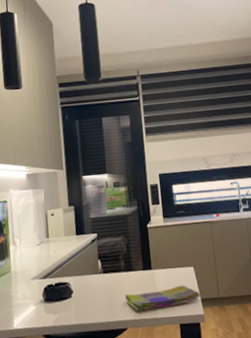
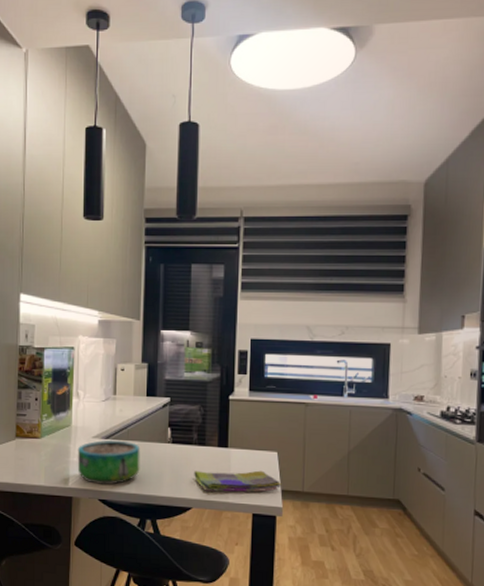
decorative bowl: none [18,278,78,322] -> present [77,440,140,485]

